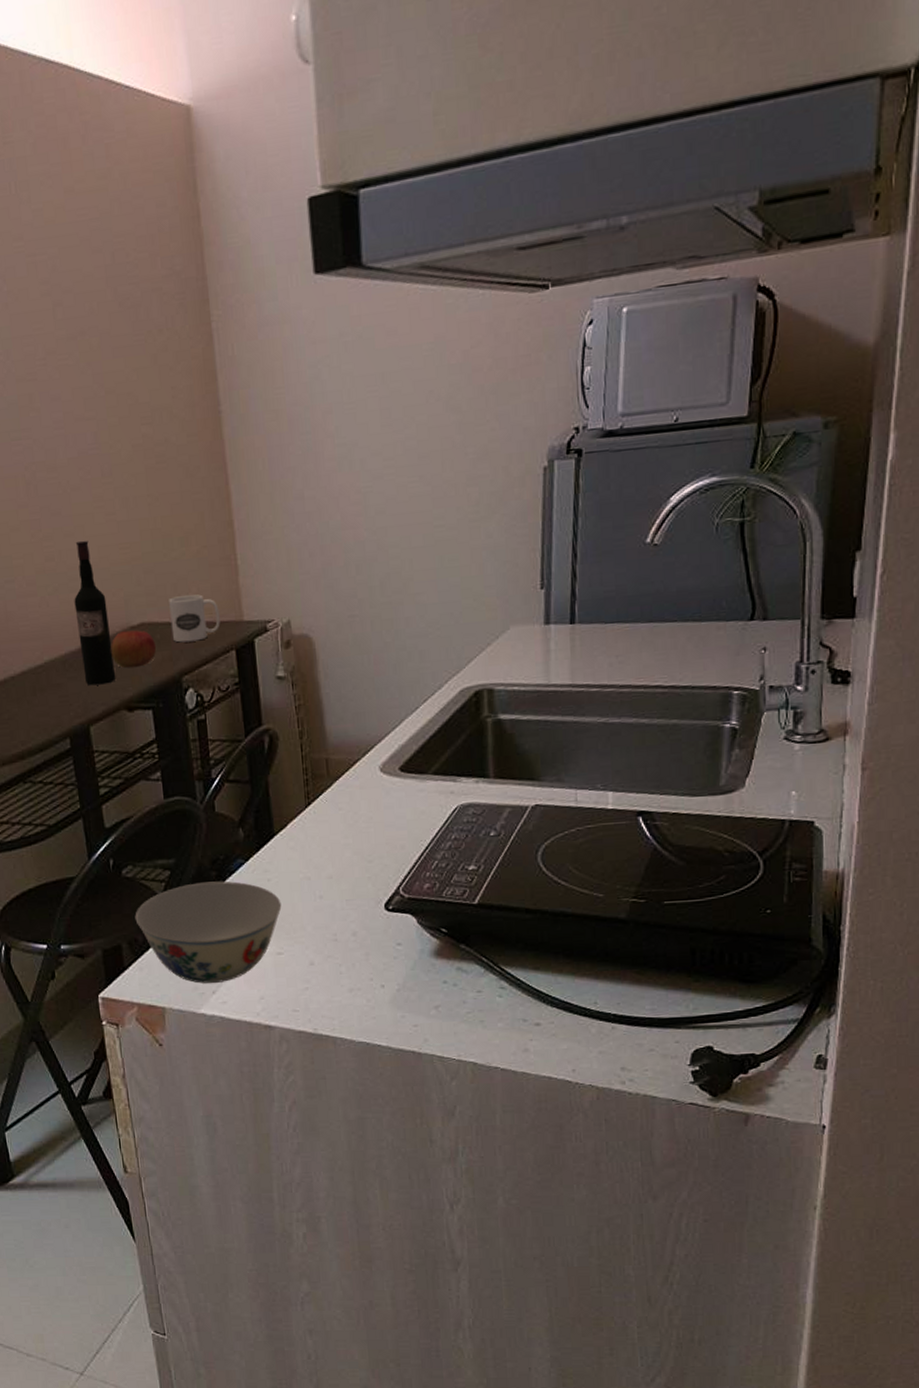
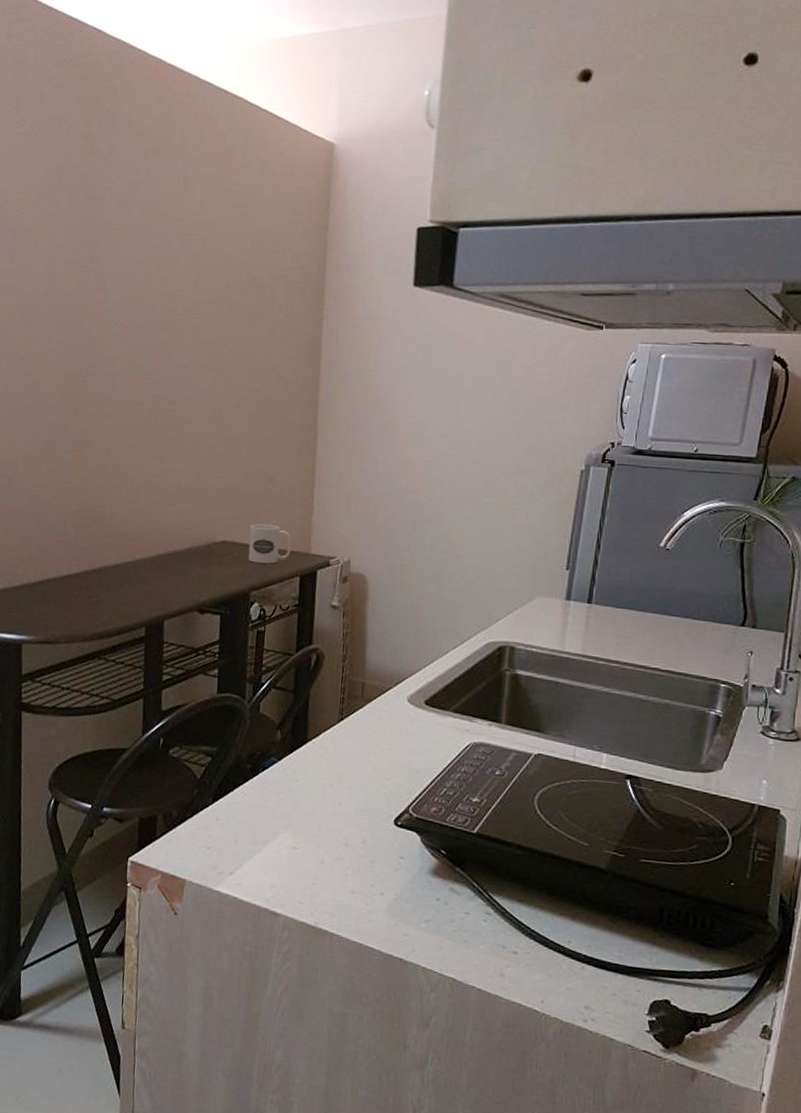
wine bottle: present [74,540,116,686] -> none [167,464,198,587]
apple: present [111,630,157,669] -> none [194,545,234,578]
bowl: present [135,881,282,984] -> none [173,772,304,866]

